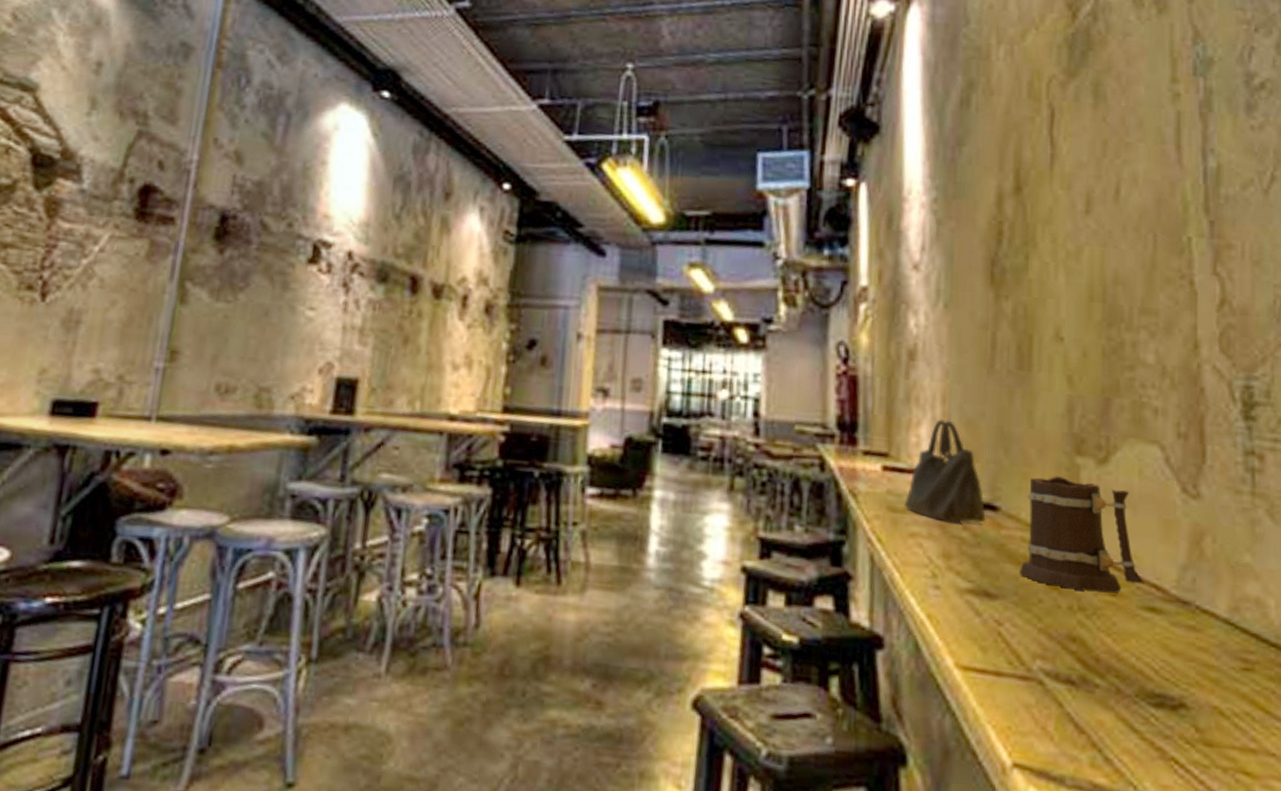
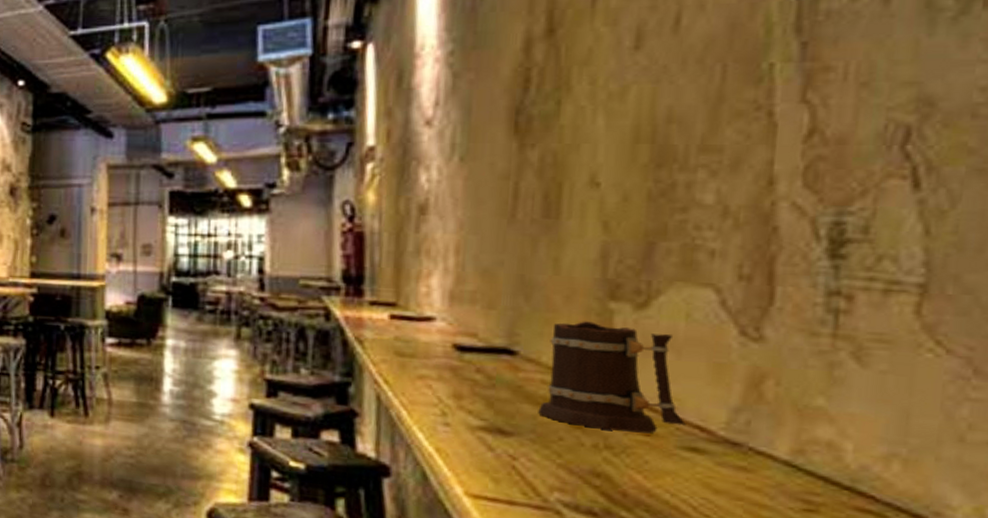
handbag: present [904,419,986,523] -> none [412,269,502,366]

